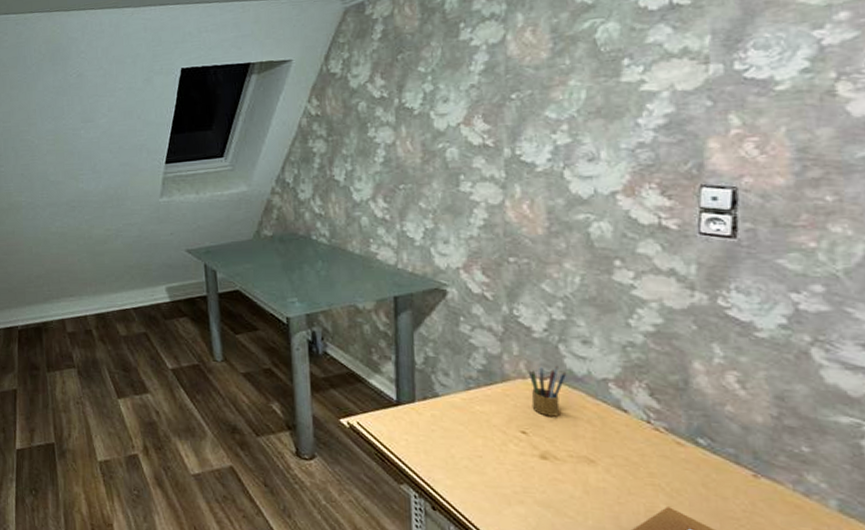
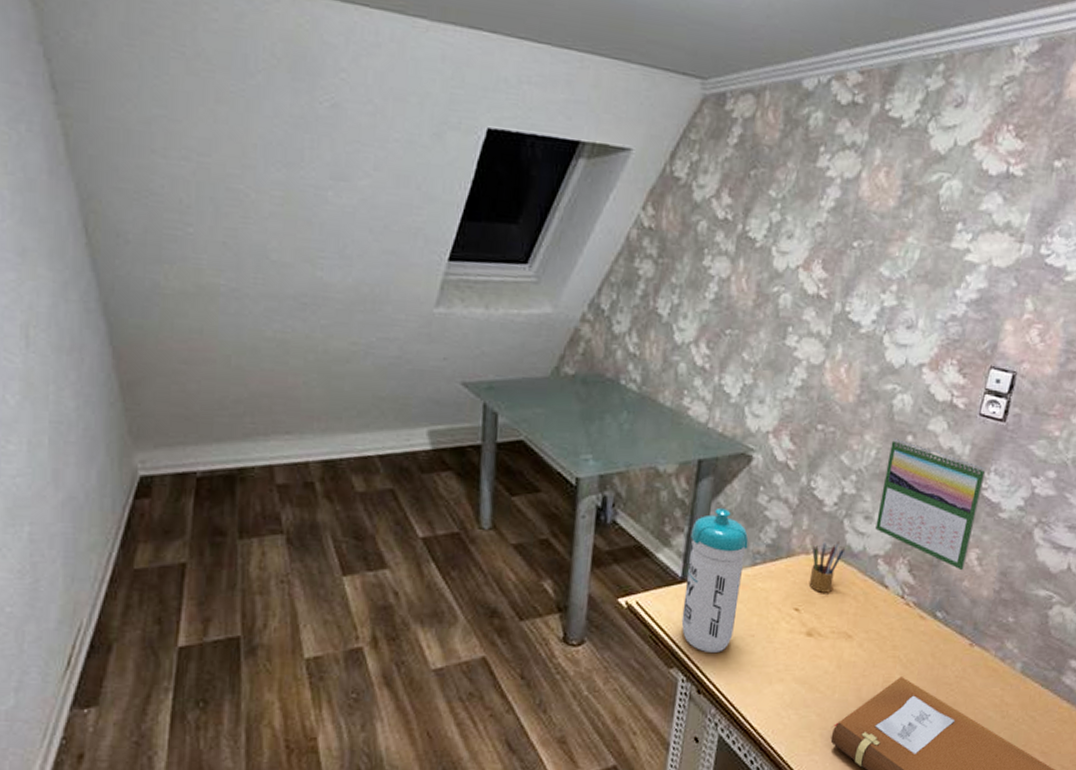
water bottle: none [398,337,459,472] -> present [681,507,749,652]
calendar: none [596,265,725,395] -> present [875,439,986,571]

